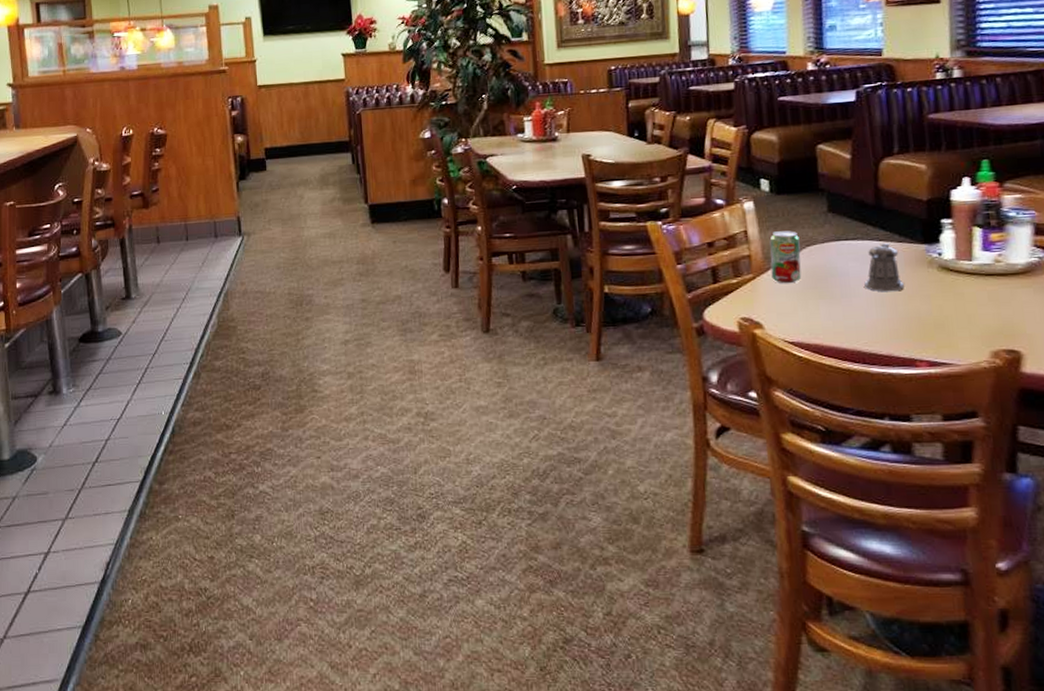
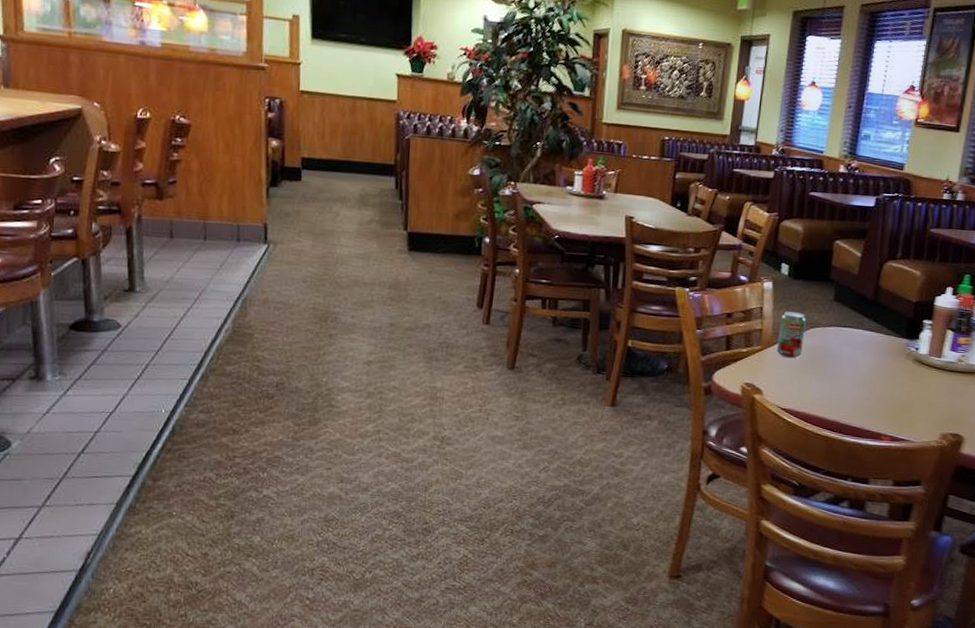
pepper shaker: present [864,242,905,292] -> none [852,333,885,376]

